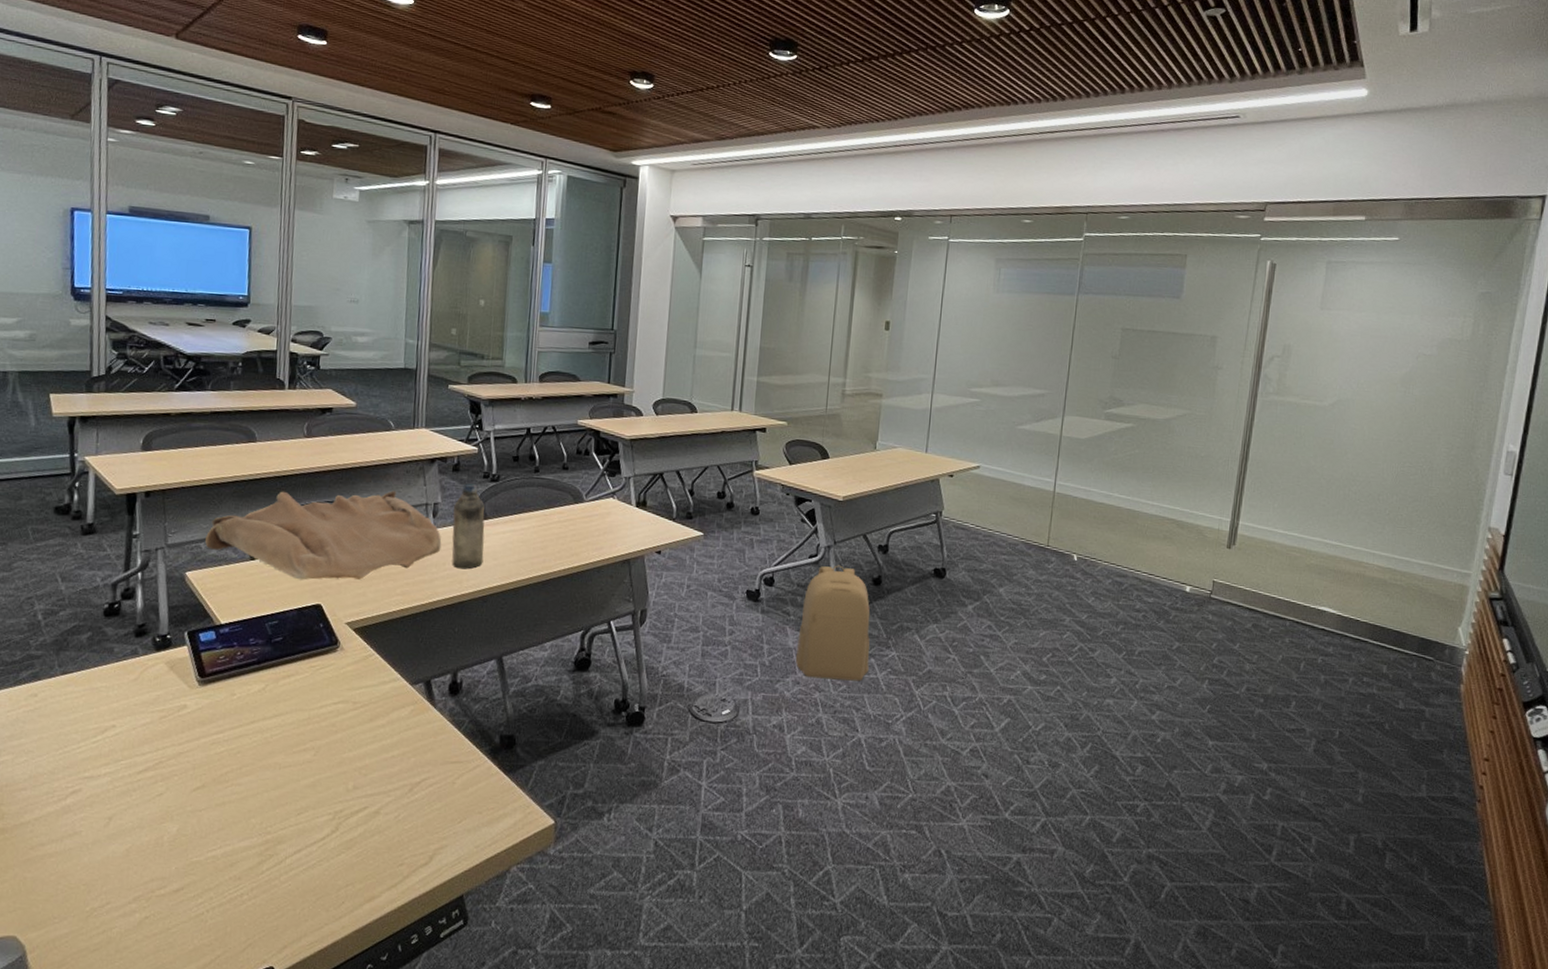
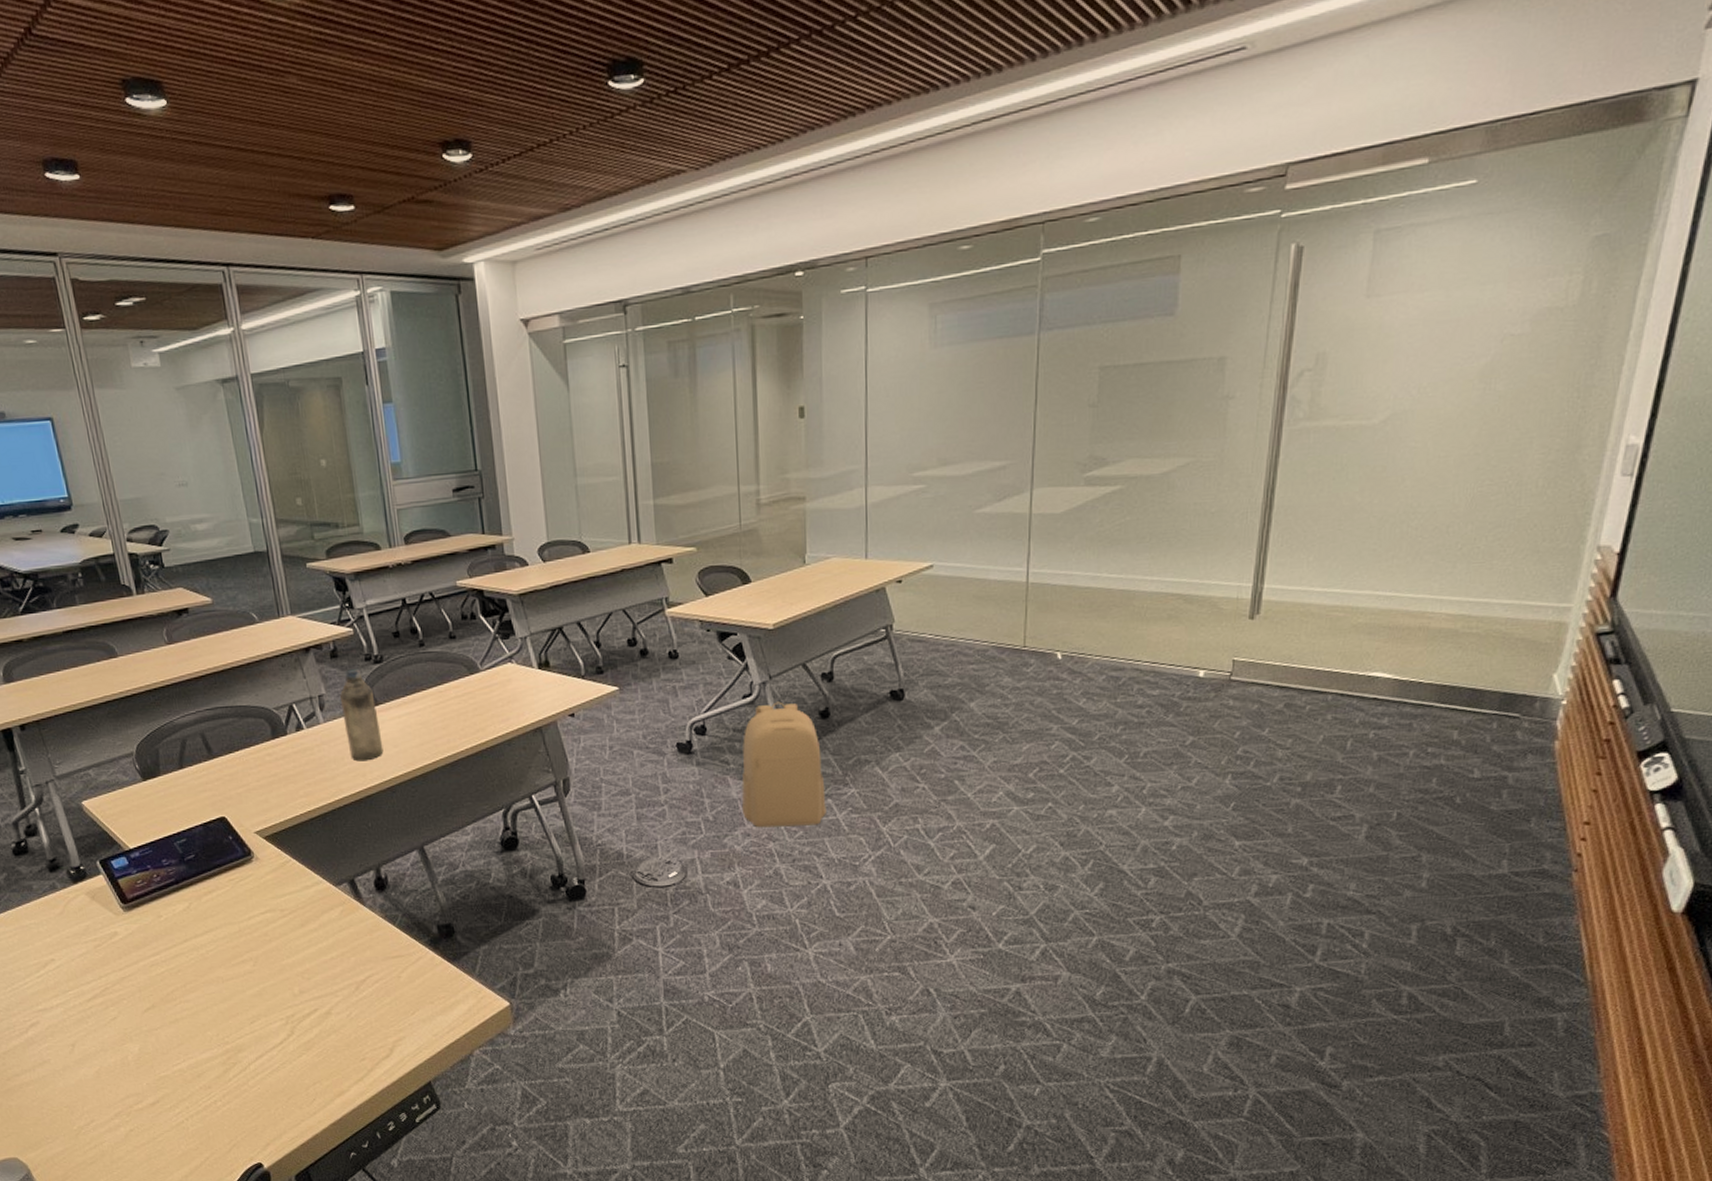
jacket: present [204,490,442,580] -> none [91,688,336,795]

